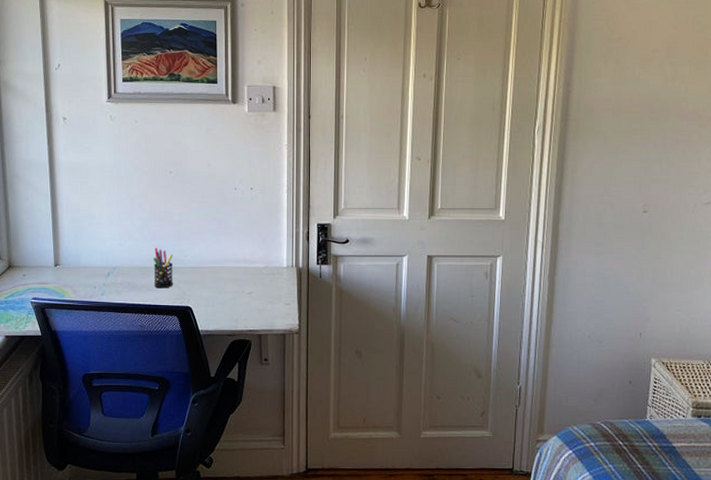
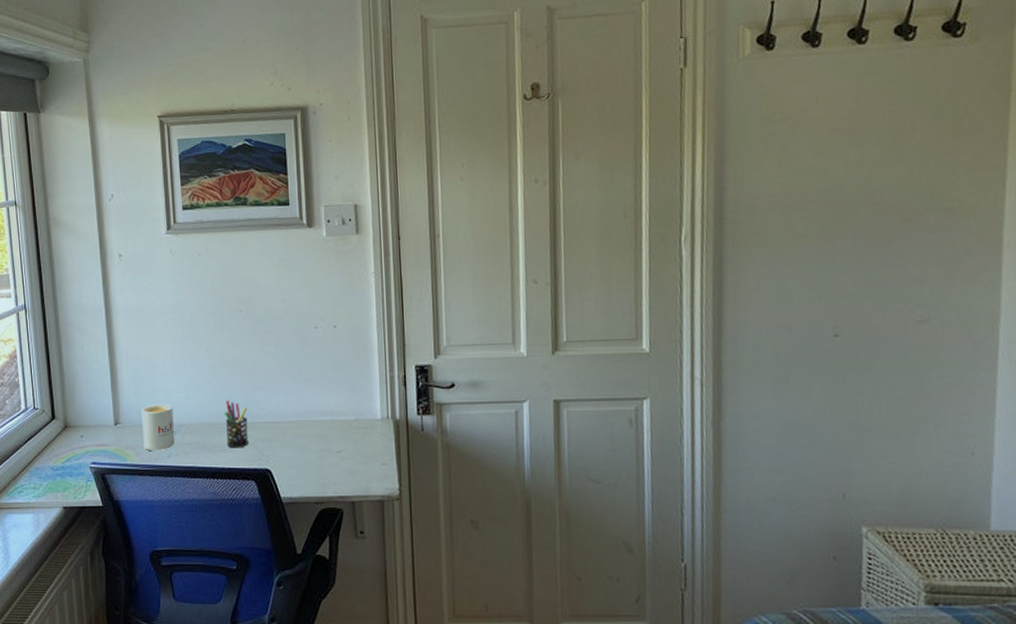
mug: none [79,250,109,289] -> present [141,404,175,450]

